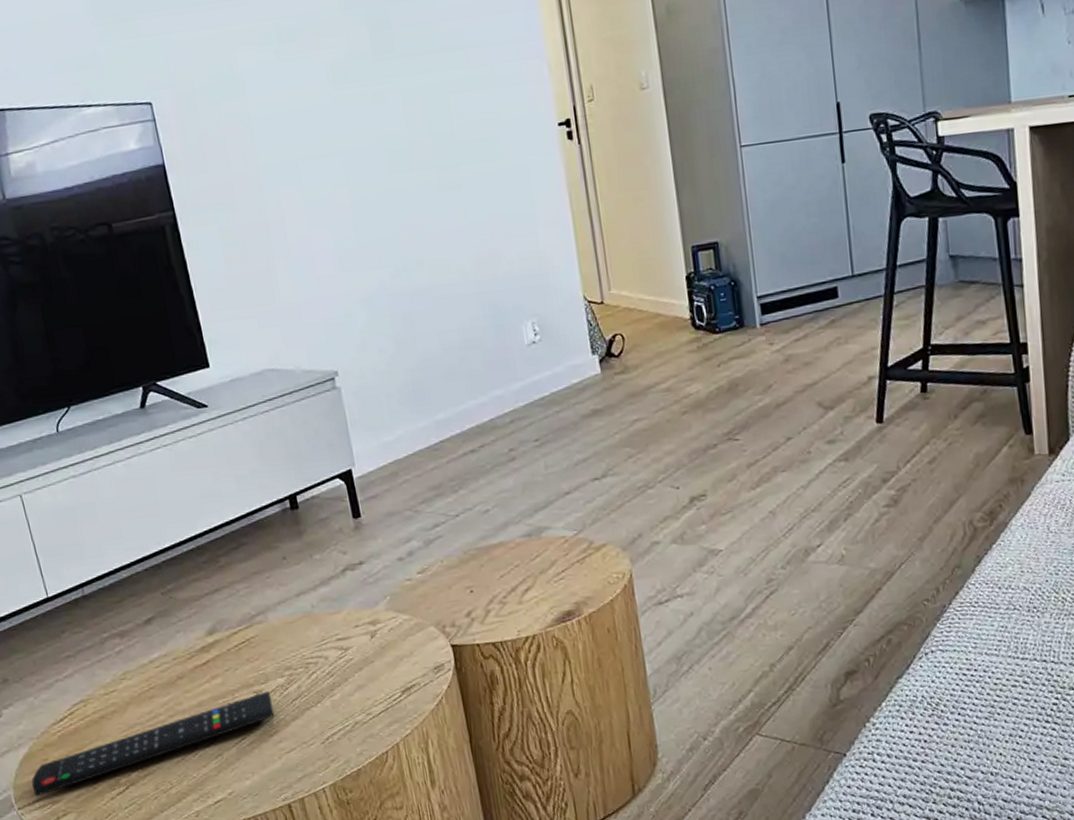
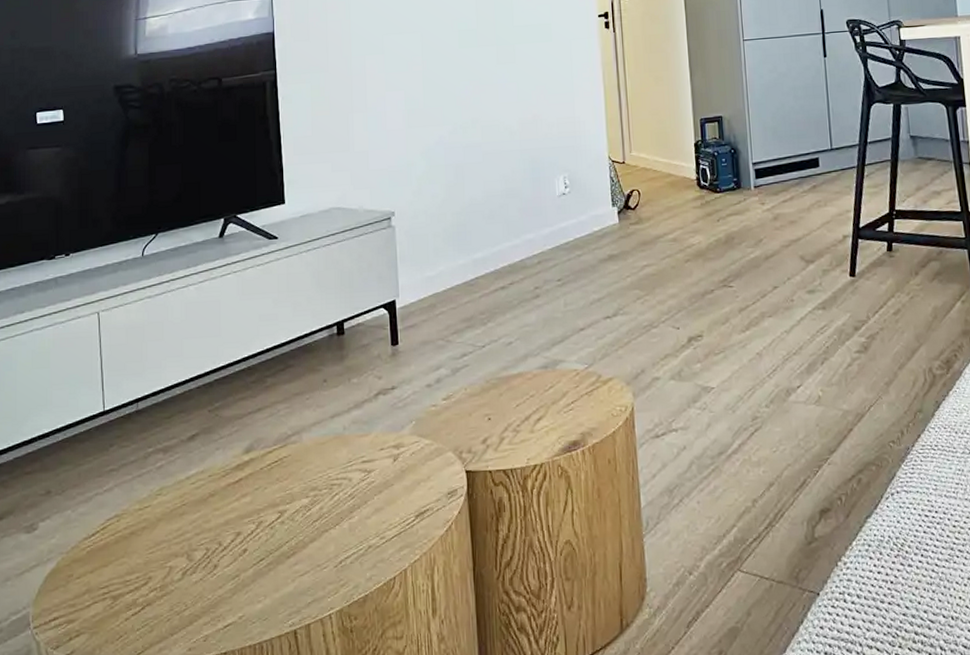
remote control: present [31,691,275,797] -> none [53,511,295,615]

